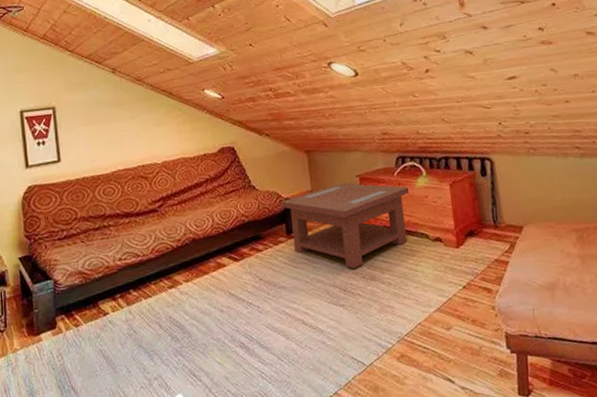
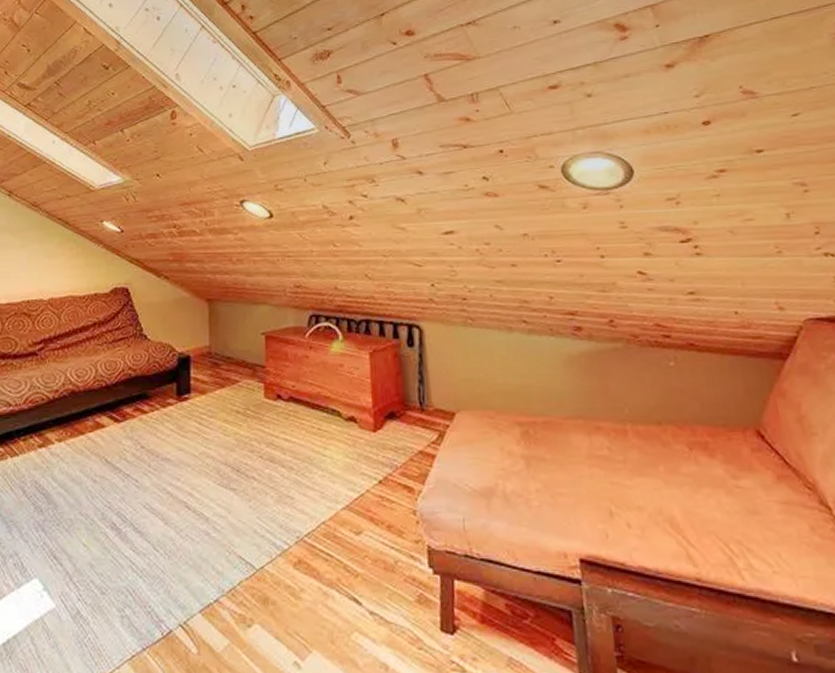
coffee table: present [281,182,410,269] -> none [174,339,322,445]

